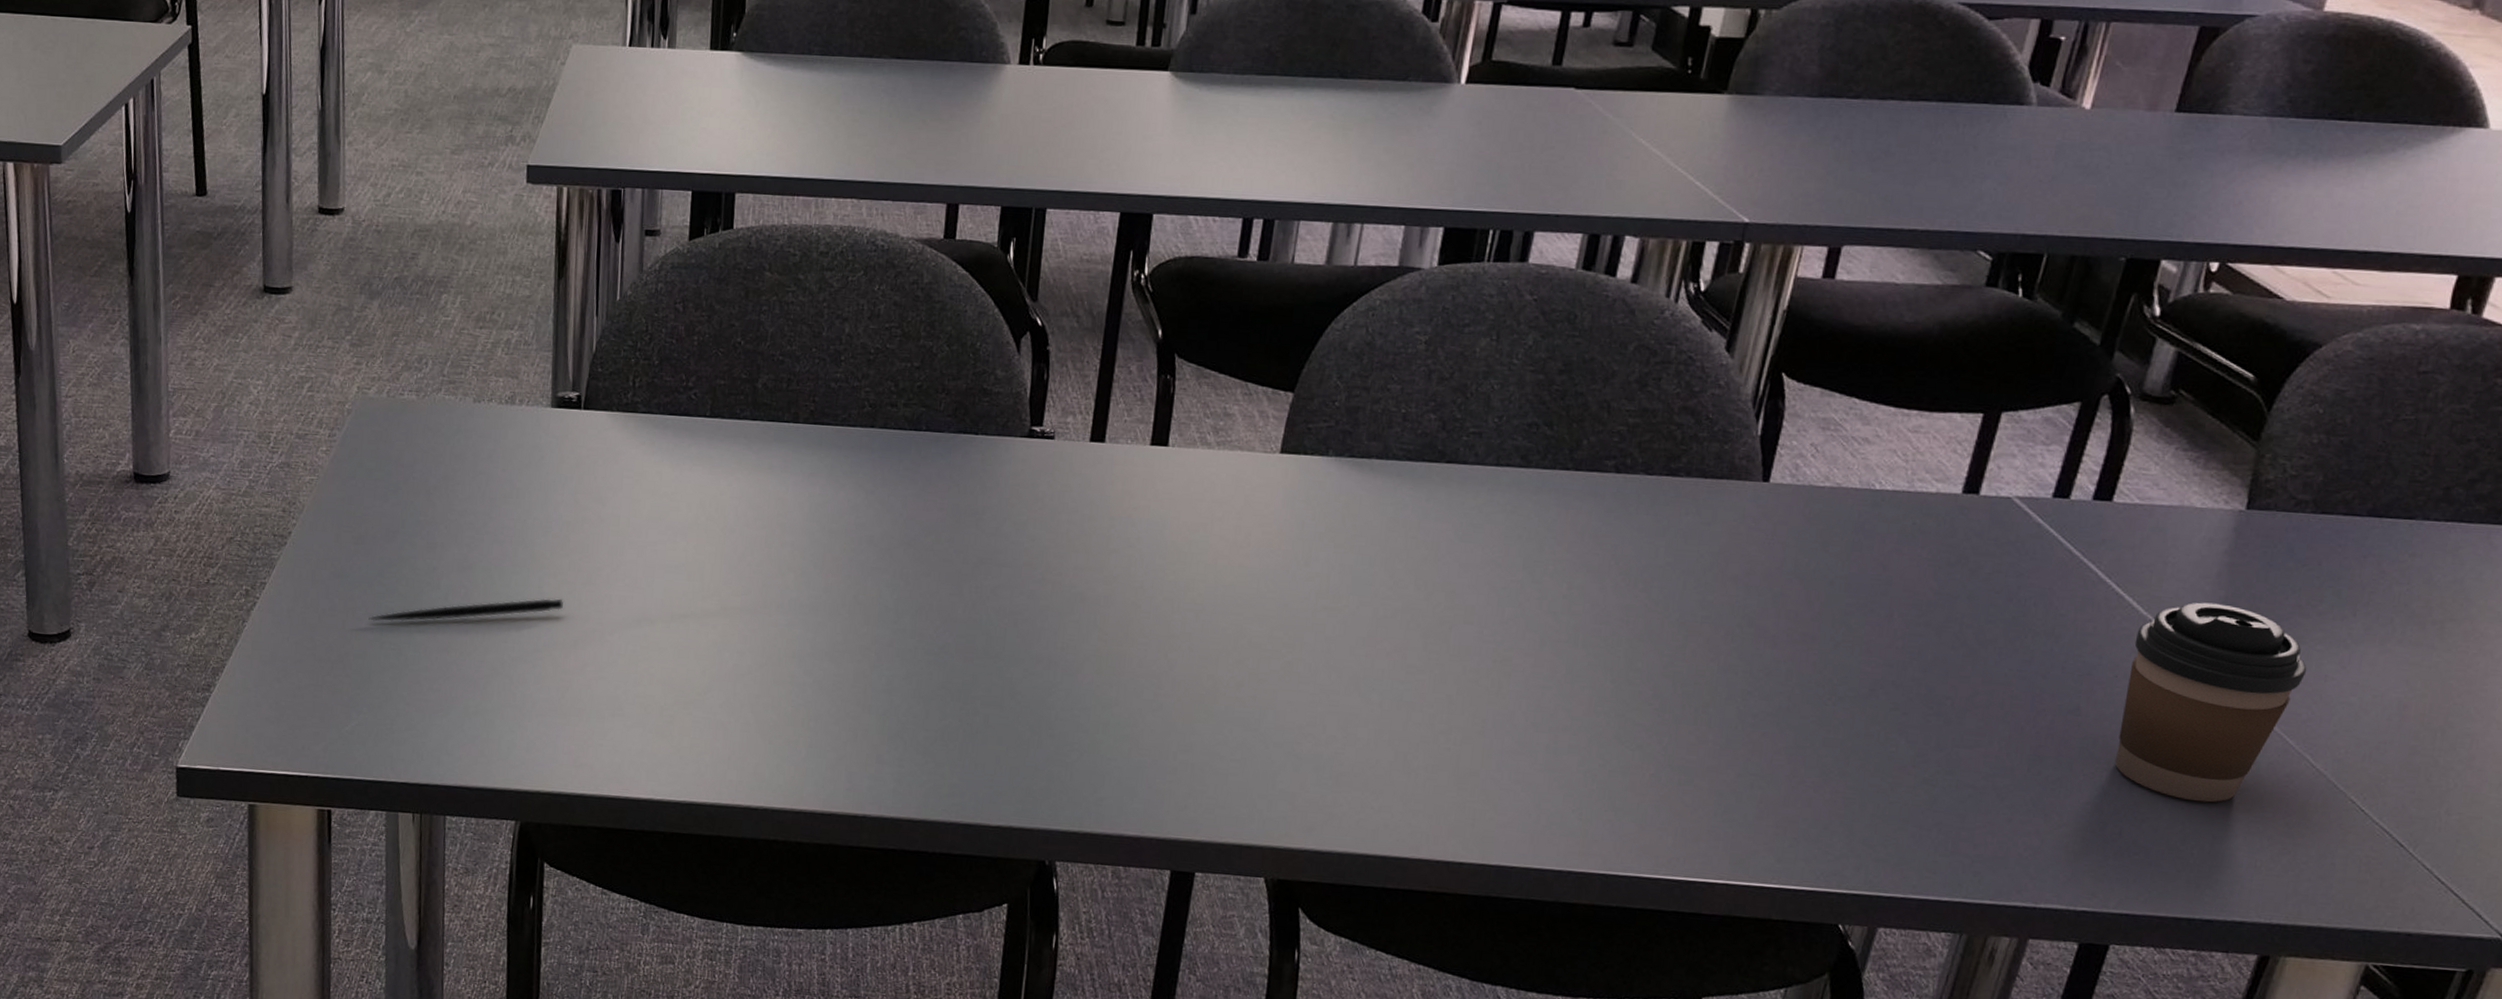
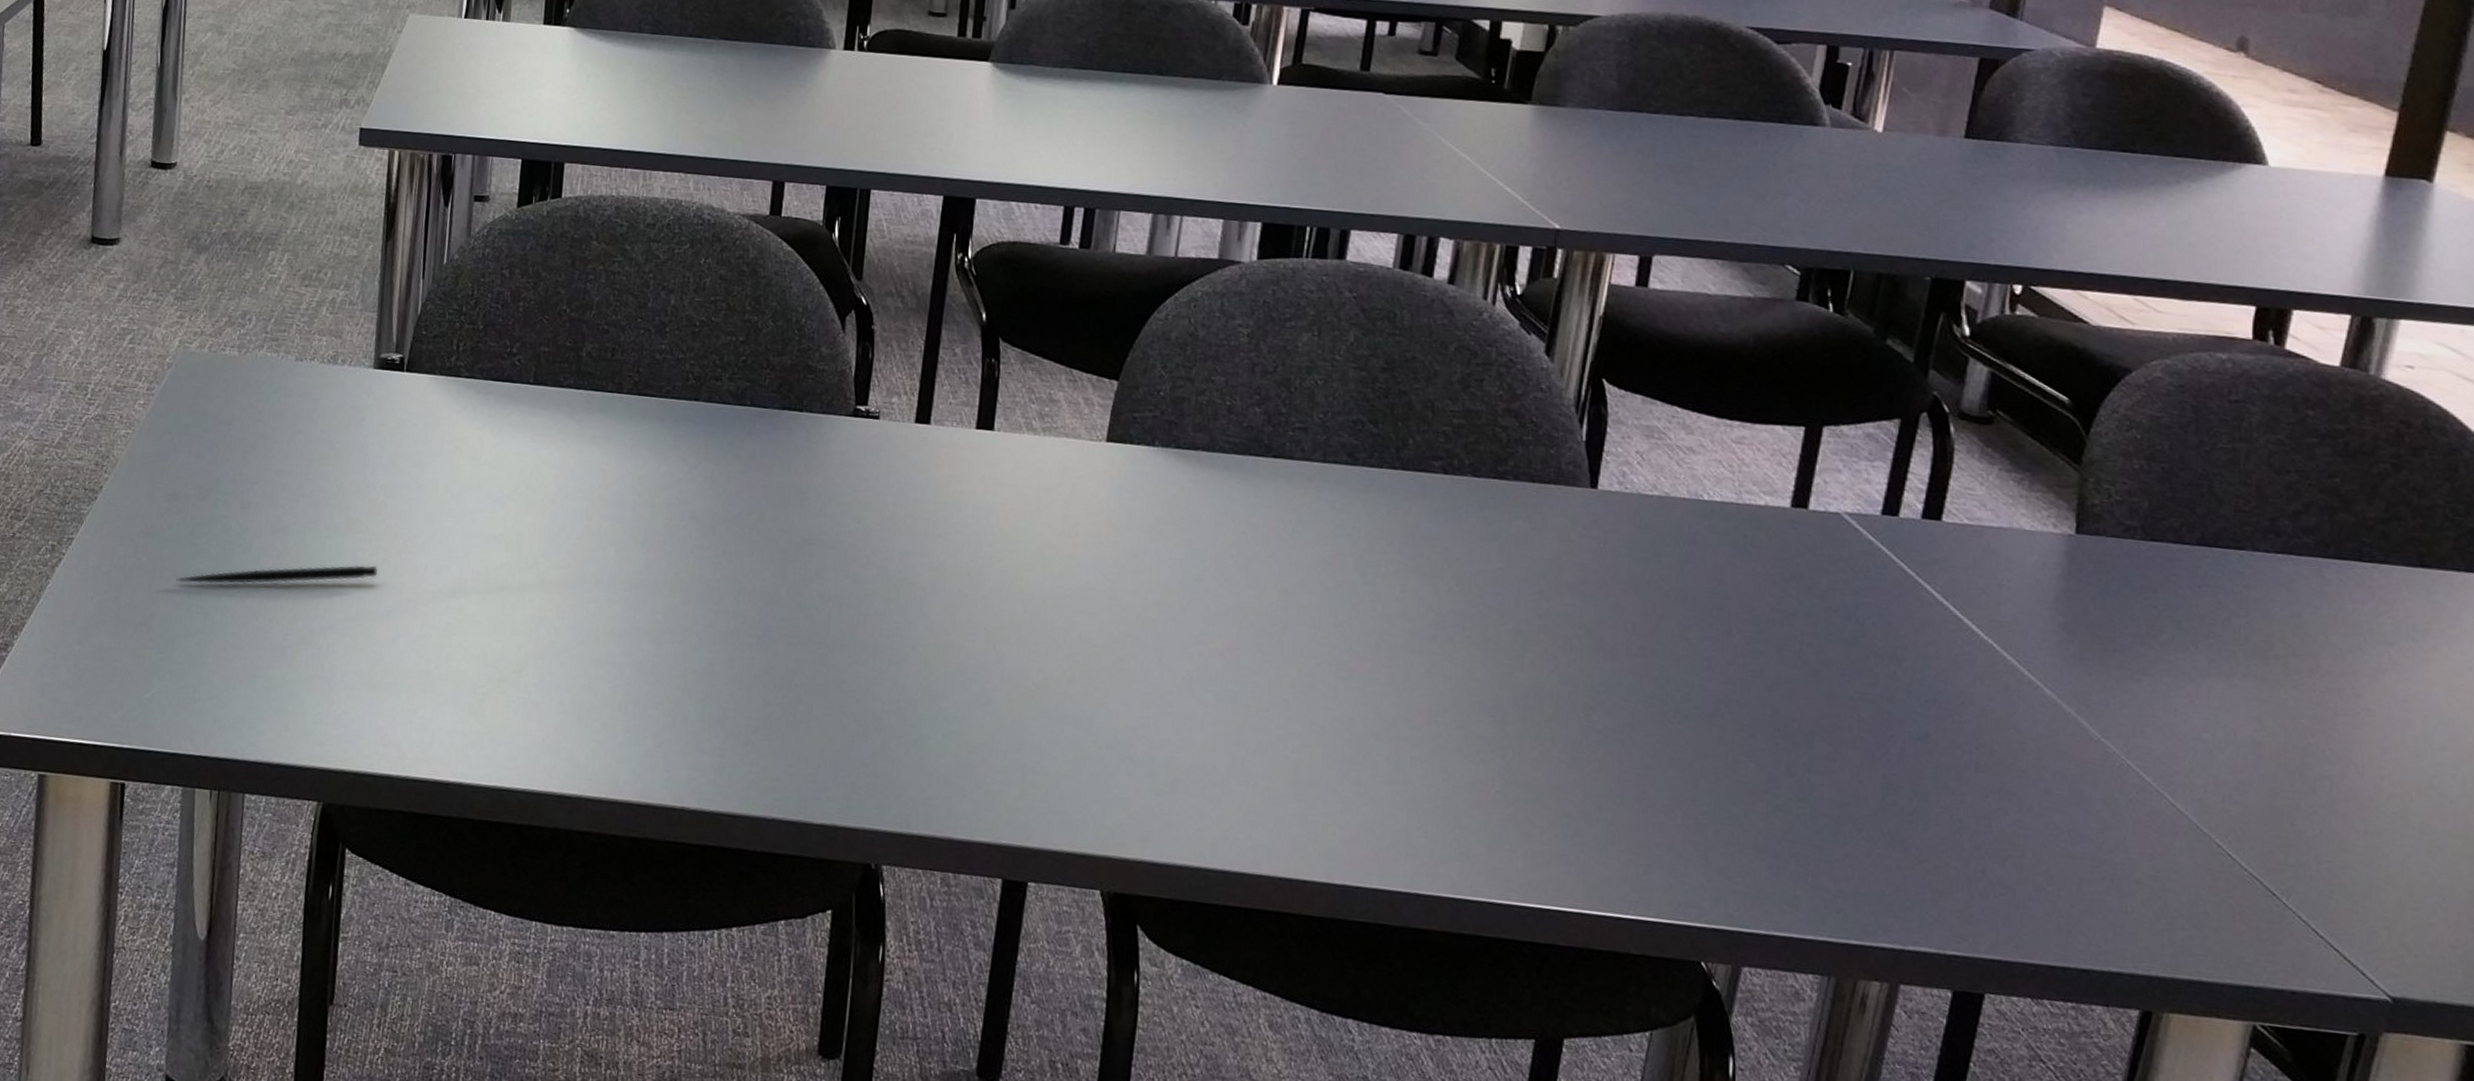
coffee cup: present [2114,602,2307,803] -> none [1970,627,2155,841]

